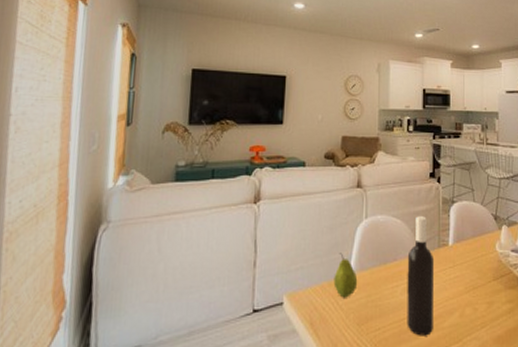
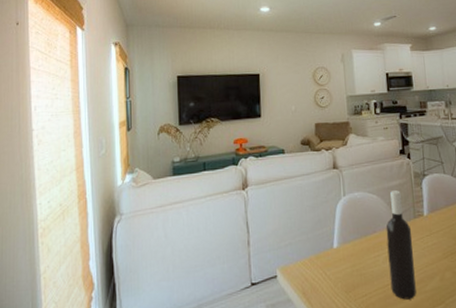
fruit: present [333,253,358,298] -> none [320,228,342,269]

